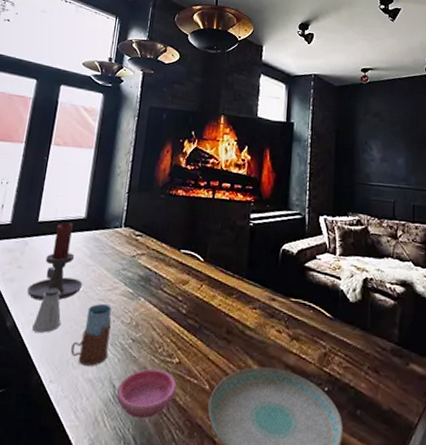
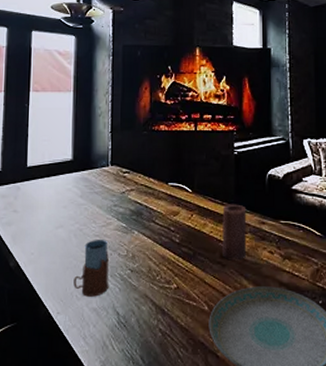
candle holder: present [27,222,83,301] -> none [25,165,77,241]
saltshaker: present [32,288,61,333] -> none [35,228,61,270]
saucer: present [117,368,177,419] -> none [122,295,177,341]
candle: none [229,277,258,338] -> present [222,204,247,261]

